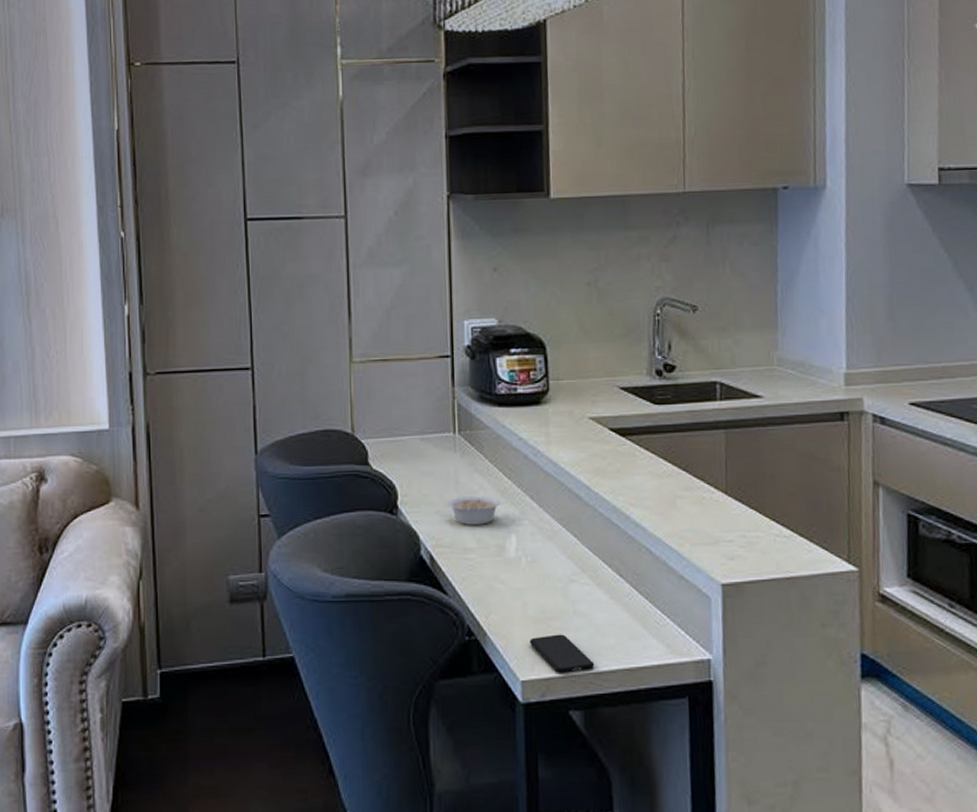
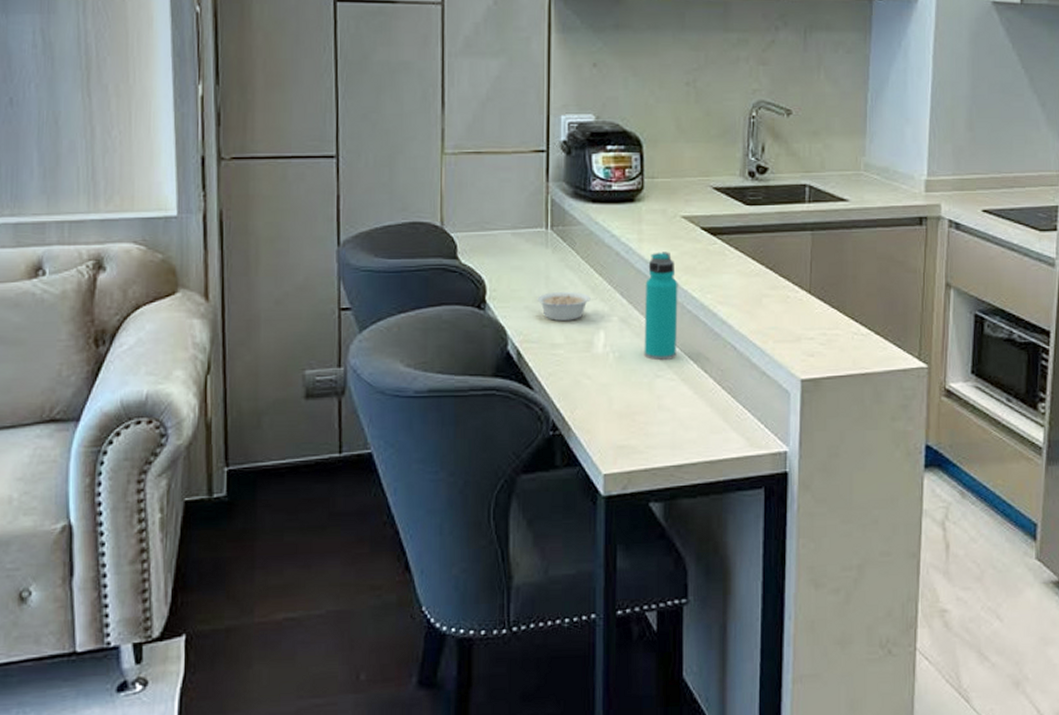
smartphone: present [529,634,595,673] -> none [613,428,676,466]
water bottle: none [555,454,590,565] -> present [644,252,678,361]

